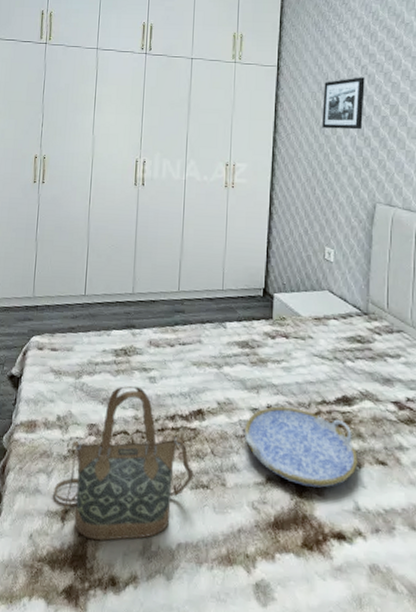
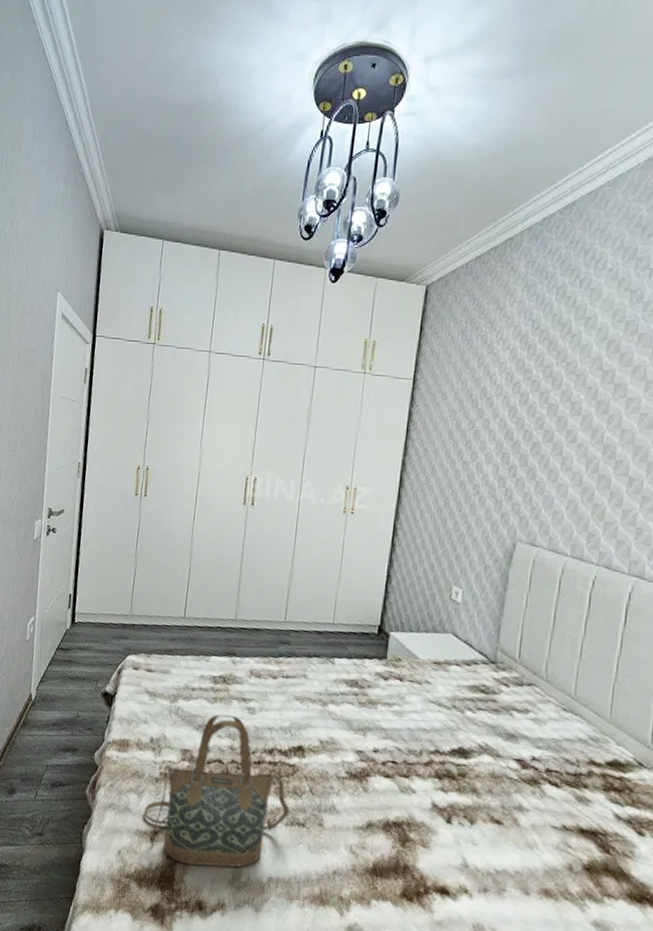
serving tray: present [244,406,358,488] -> none [346,751,470,840]
picture frame: present [322,77,365,130] -> none [460,395,516,457]

